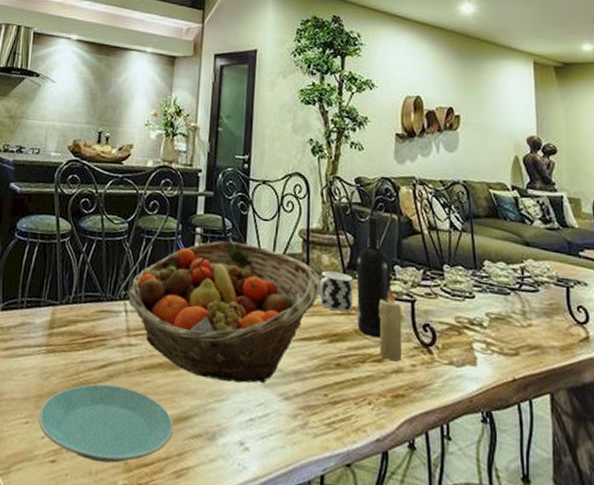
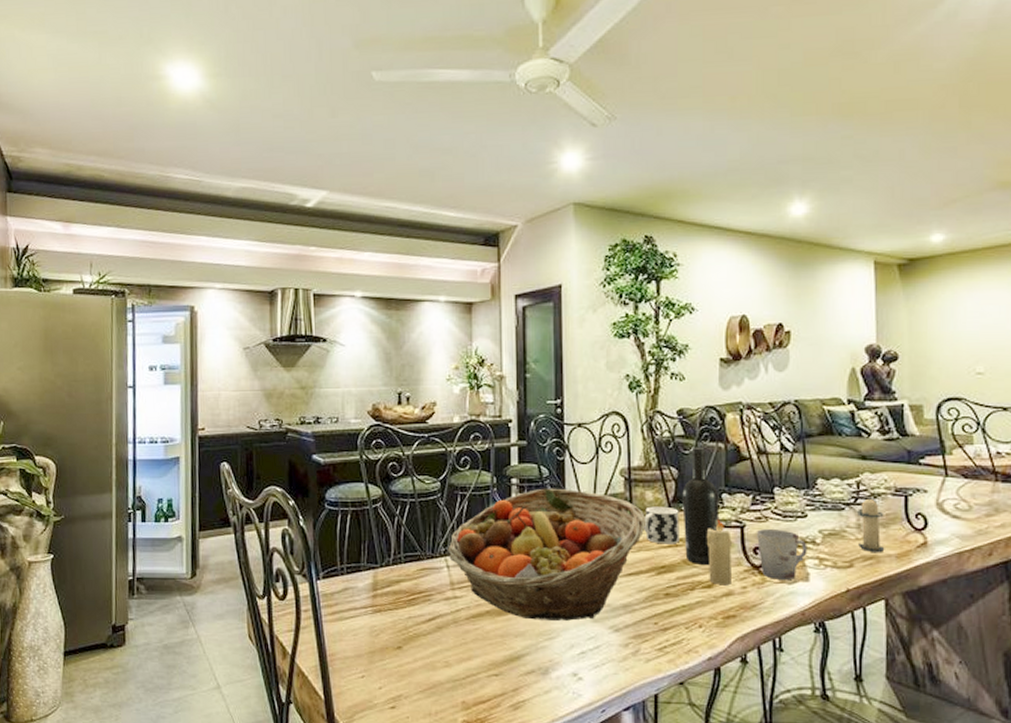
plate: present [38,383,174,463] -> none [373,635,507,704]
cup: none [426,306,475,363] -> present [756,529,807,581]
candle: none [521,282,549,342] -> present [856,495,885,552]

